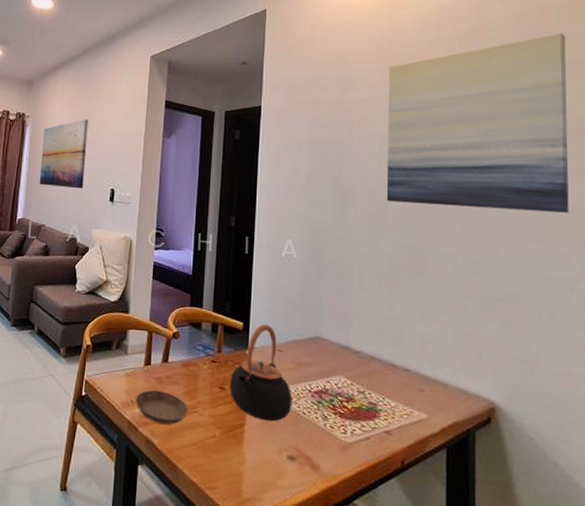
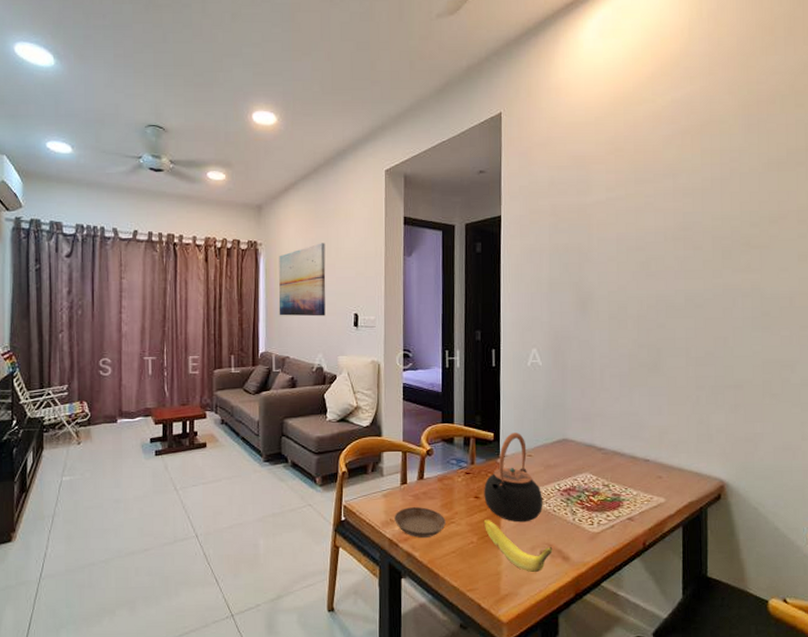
banana: none [227,413,301,479] -> present [483,520,553,573]
wall art: present [386,33,569,213] -> none [624,122,791,303]

